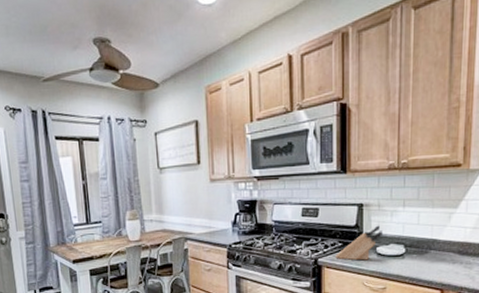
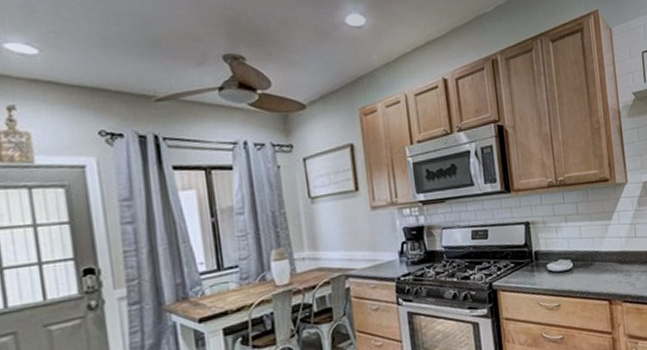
knife block: present [335,225,382,261] -> none [509,242,550,281]

